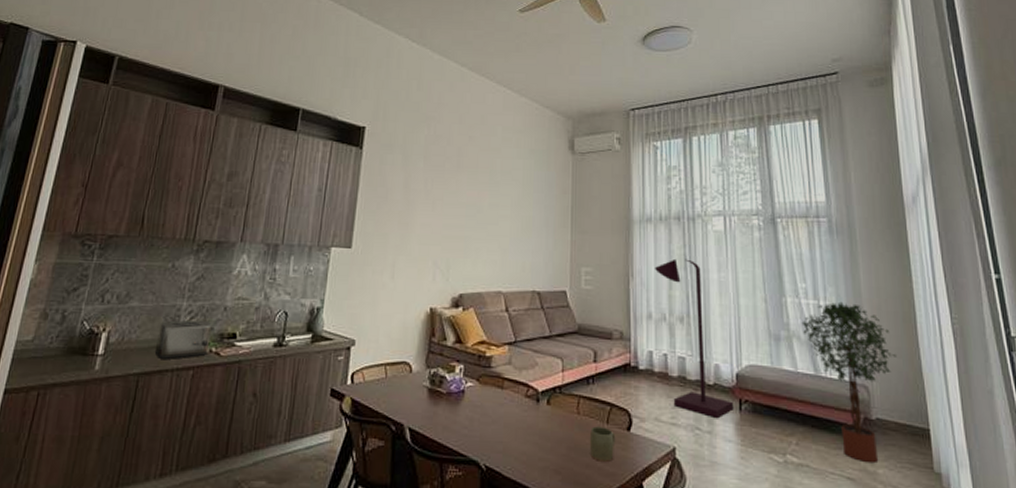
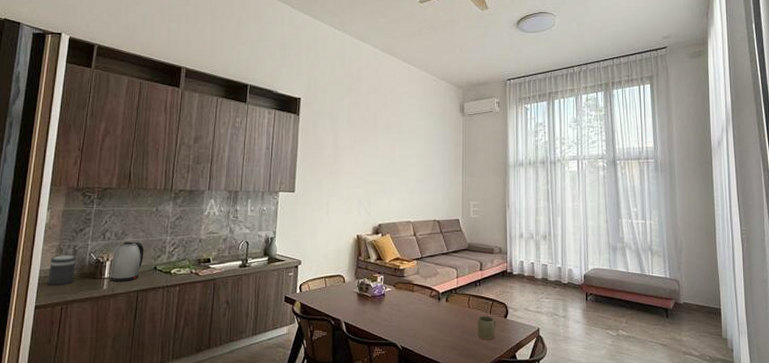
cylinder: none [23,321,65,364] -> present [47,254,76,286]
kettle: none [103,307,153,362] -> present [109,241,144,282]
toaster: present [154,320,215,360] -> none [148,249,193,280]
floor lamp: present [655,258,734,419] -> none [525,193,582,307]
potted tree: present [801,301,896,464] -> none [632,221,700,334]

